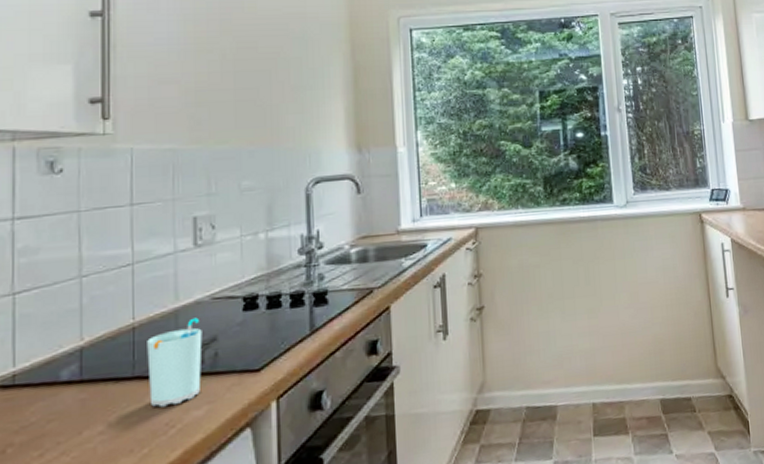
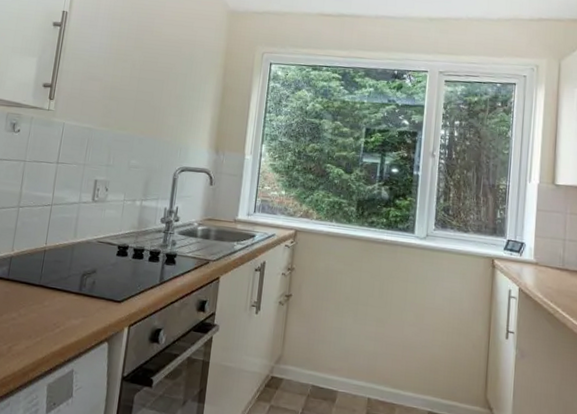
cup: present [147,317,203,408] -> none [46,252,88,312]

